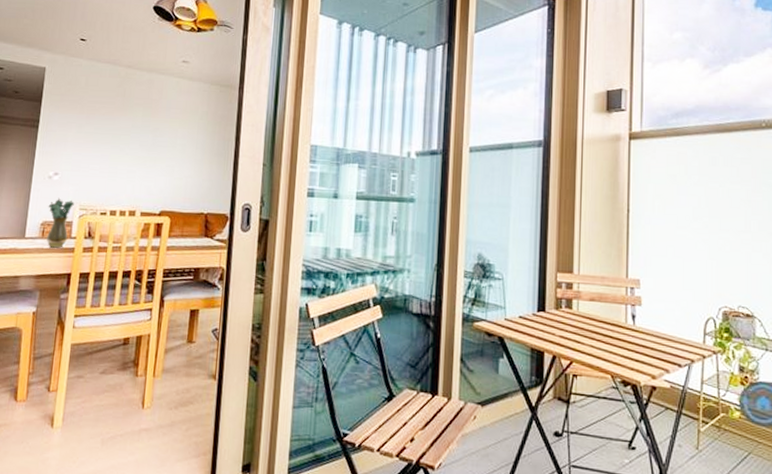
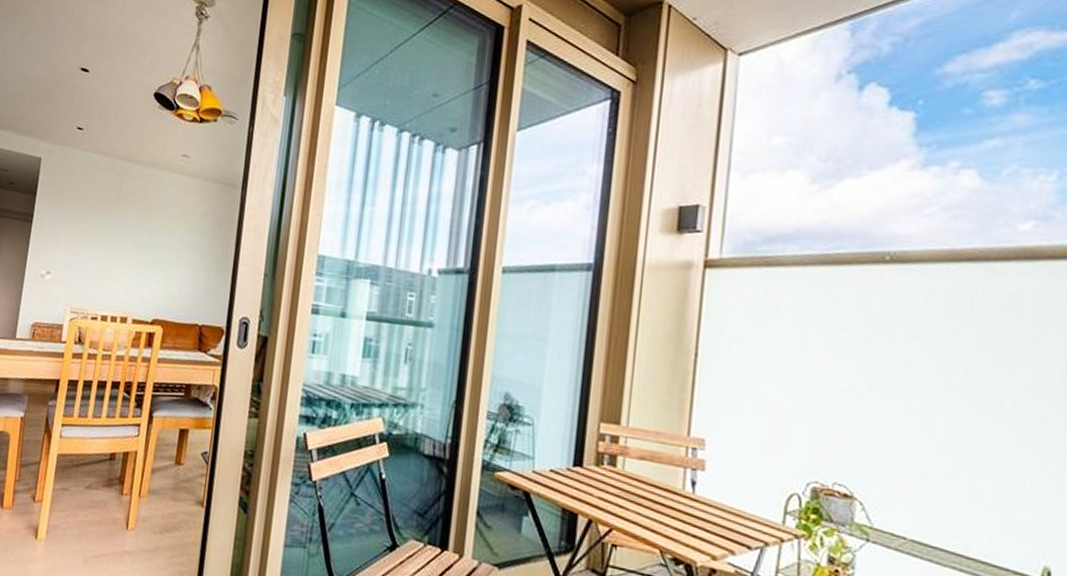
vase: present [46,198,74,248] -> none [36,298,65,352]

